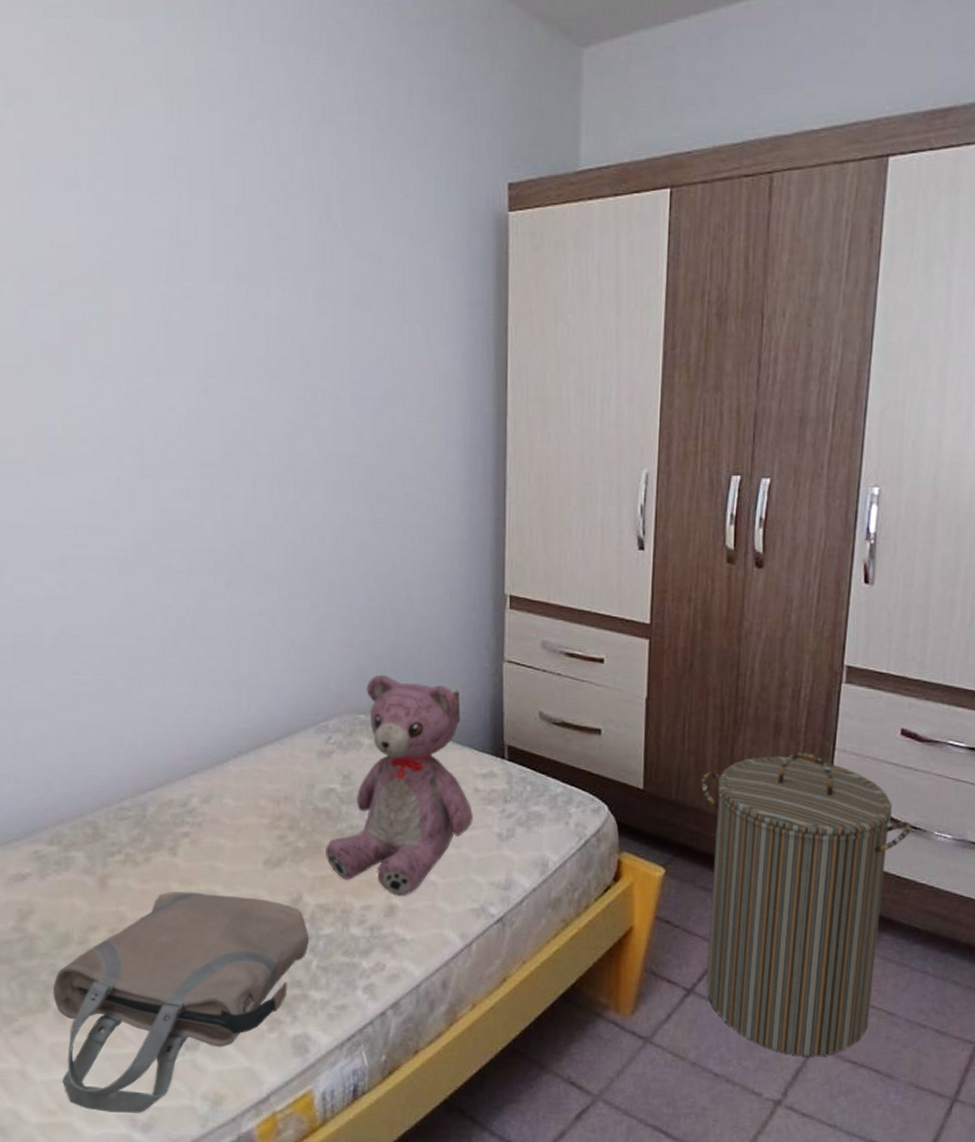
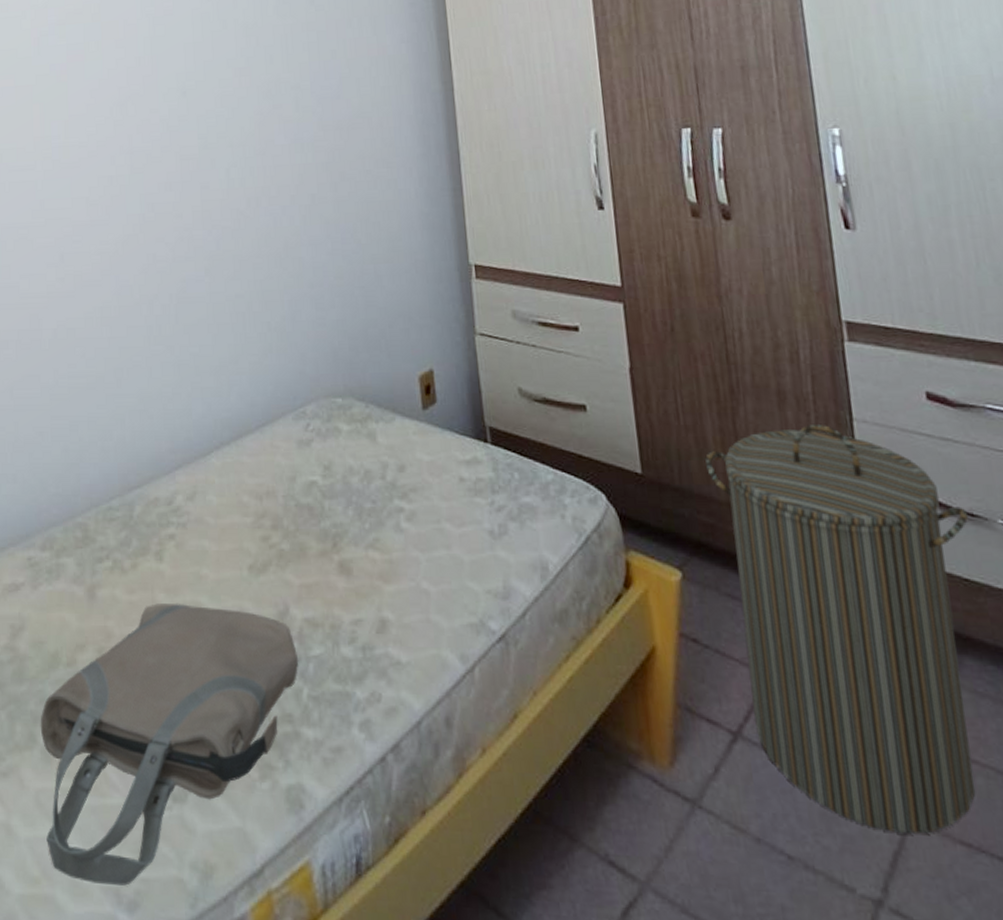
teddy bear: present [326,674,473,896] -> none [310,354,461,608]

